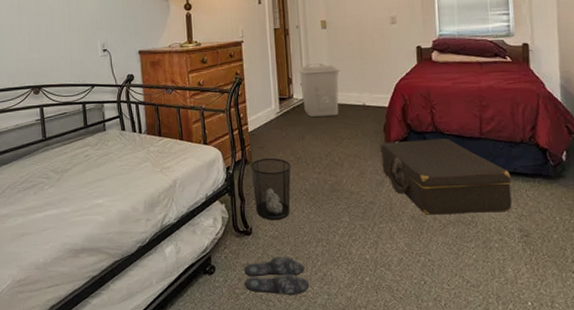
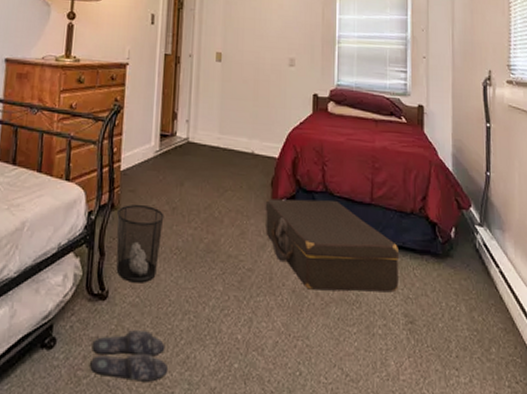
laundry basket: present [297,63,341,117] -> none [184,99,232,162]

